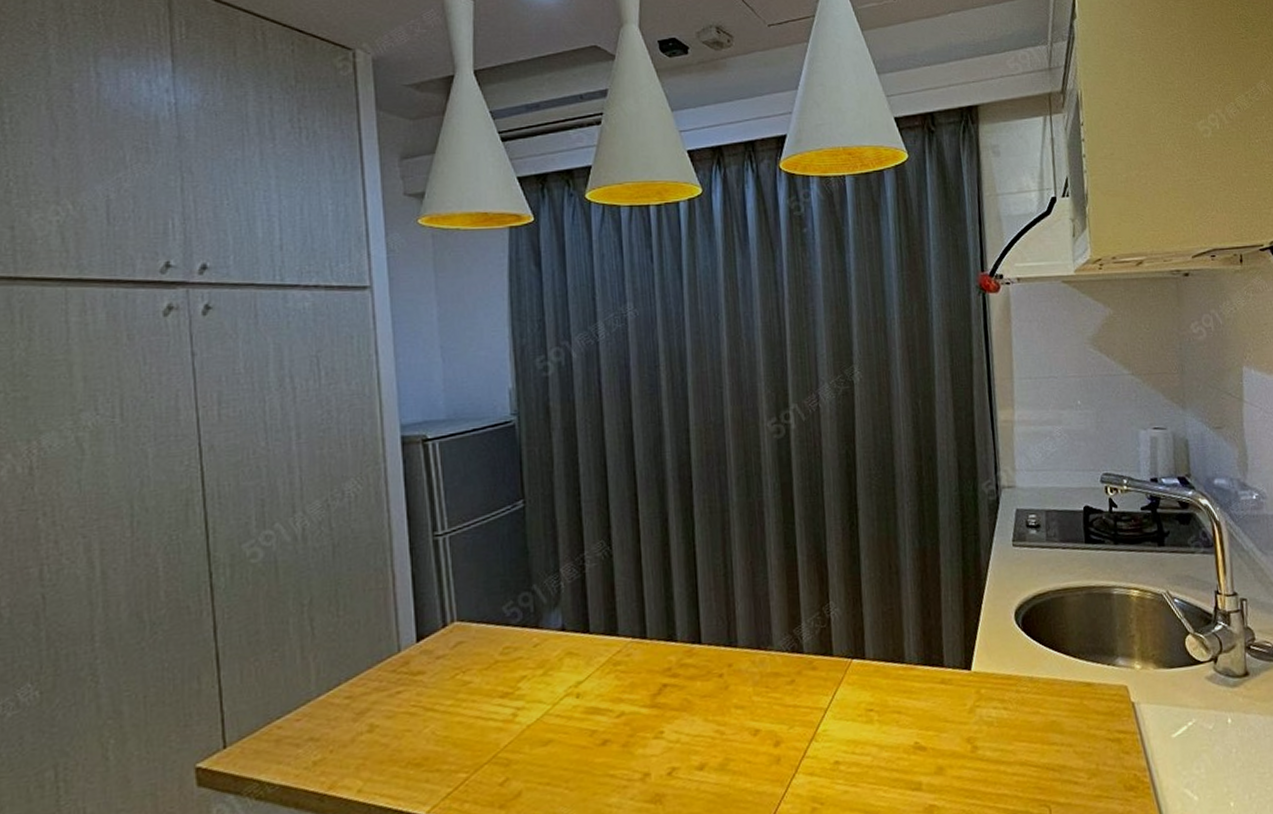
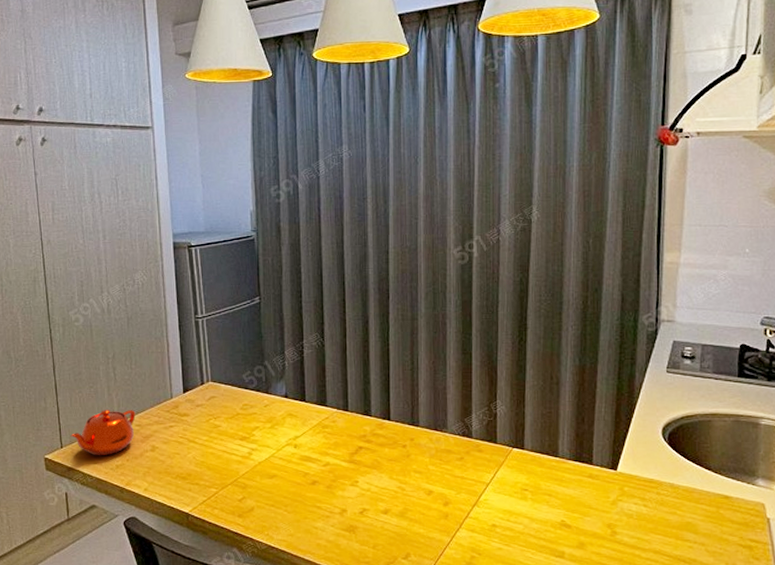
teapot: none [239,676,344,752] -> present [70,409,136,456]

